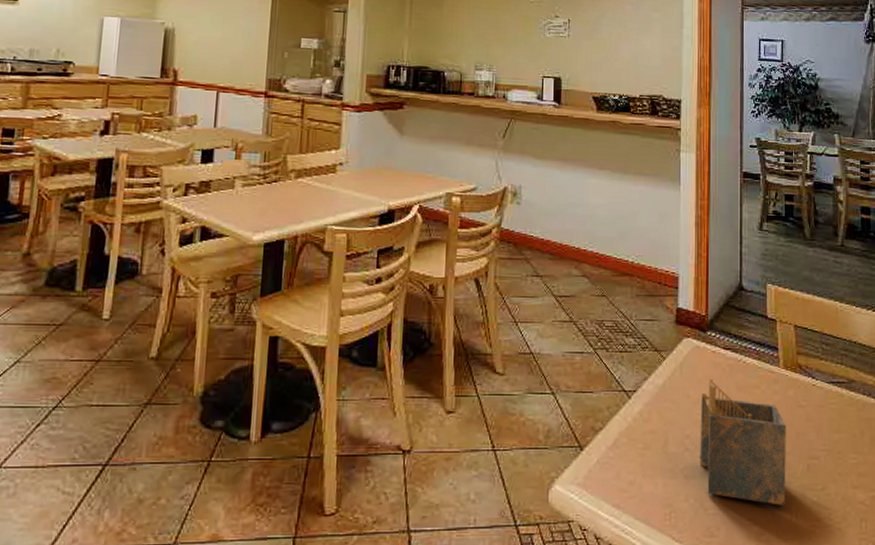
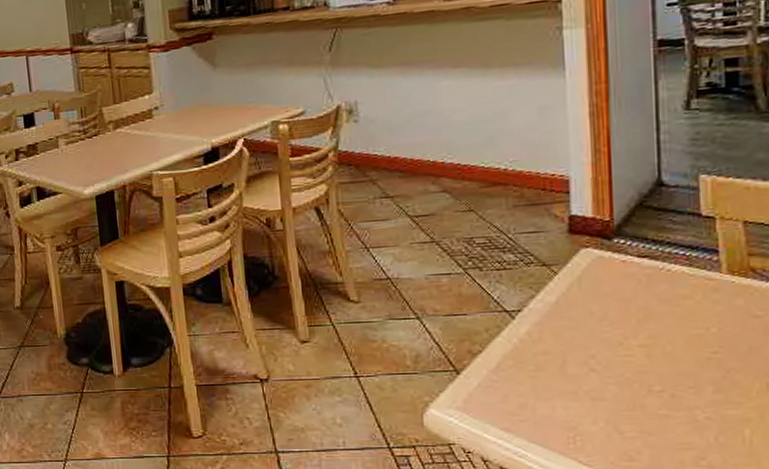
napkin holder: present [700,378,786,506] -> none [608,291,735,428]

